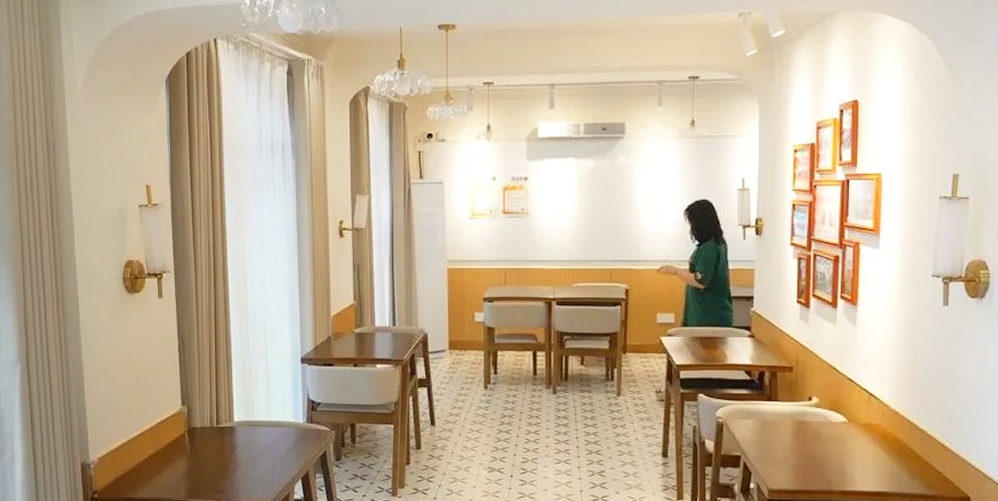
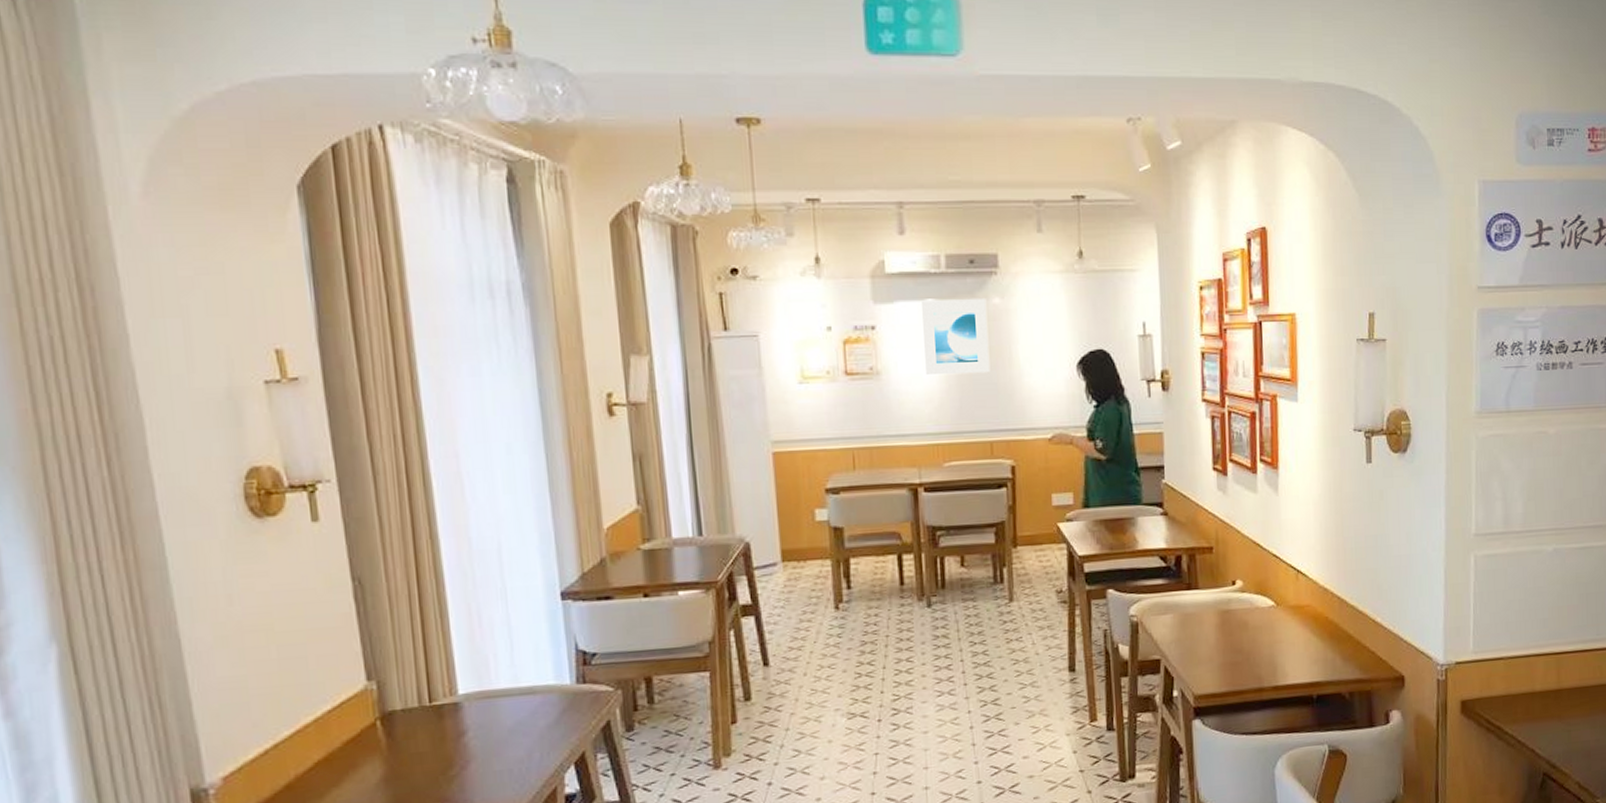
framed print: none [562,158,614,216] -> present [920,299,991,376]

